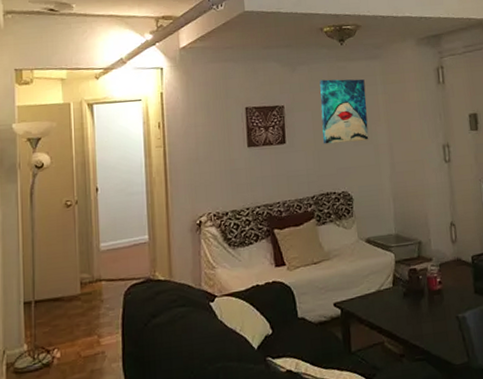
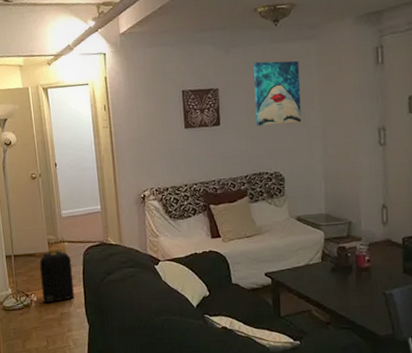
backpack: none [67,289,110,360] -> present [39,248,74,304]

